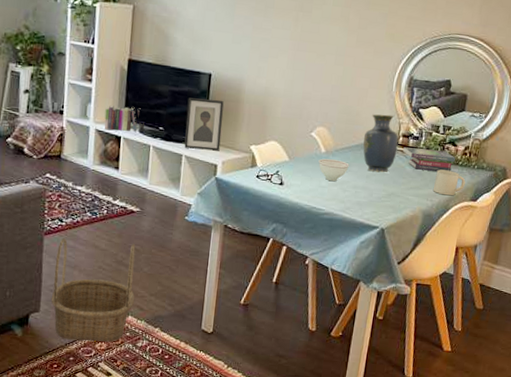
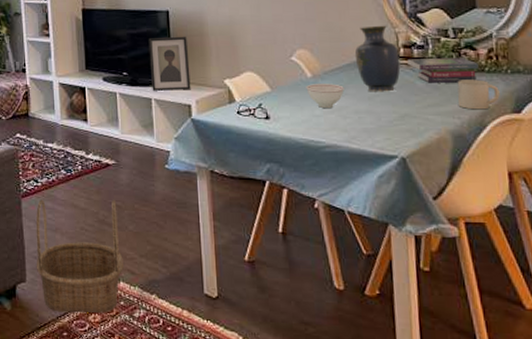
books: present [104,105,145,133] -> none [66,56,109,82]

